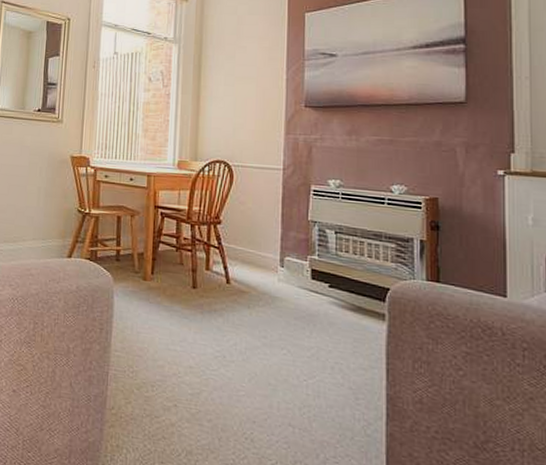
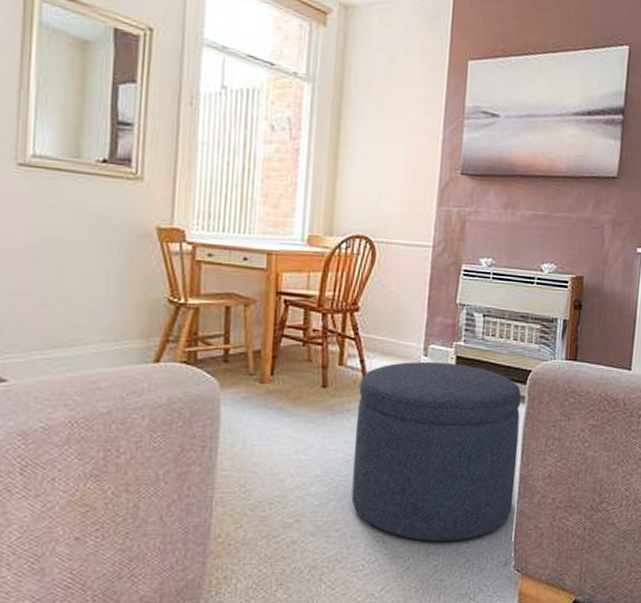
ottoman: none [221,271,382,455] -> present [351,361,522,542]

